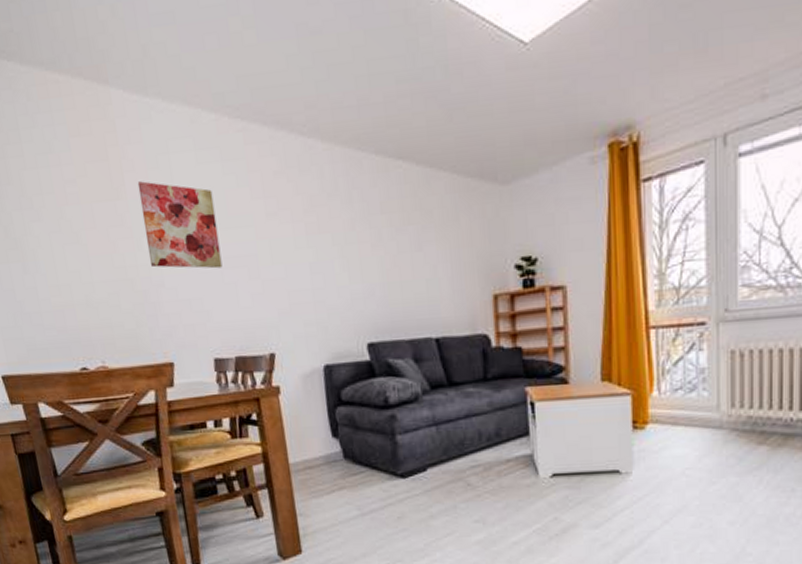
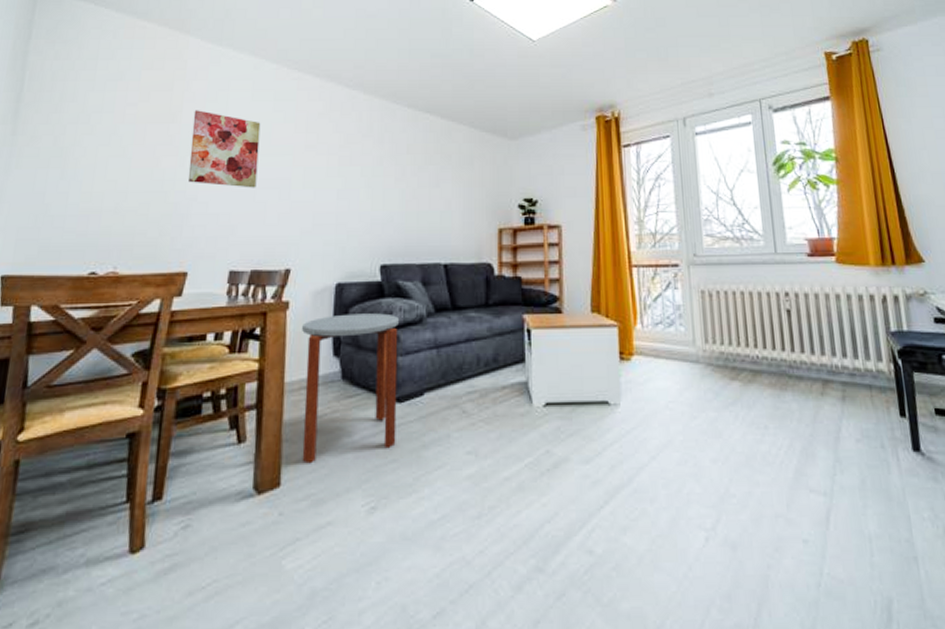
side table: none [297,393,404,534] -> present [302,313,399,464]

